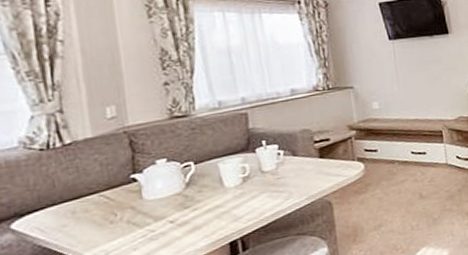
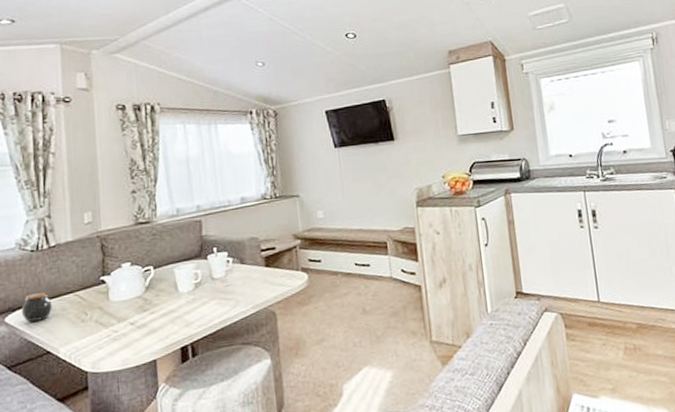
jar: none [31,194,72,227] -> present [21,292,52,322]

